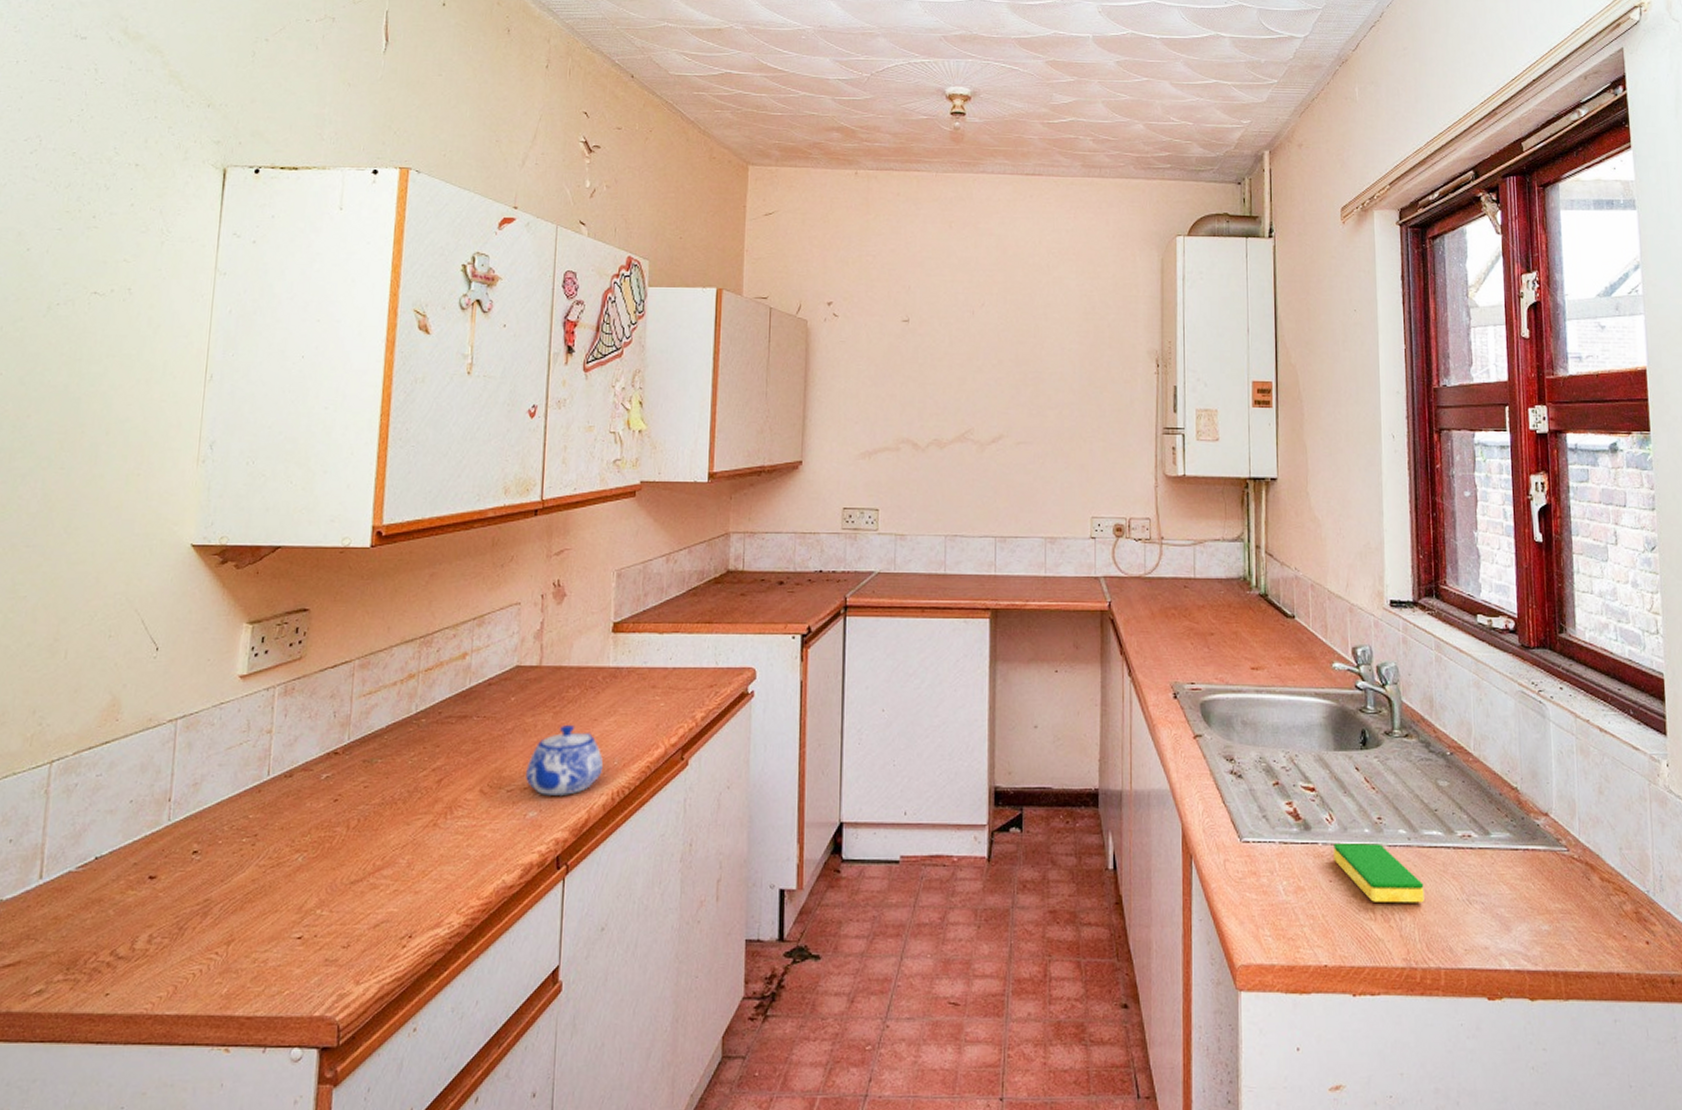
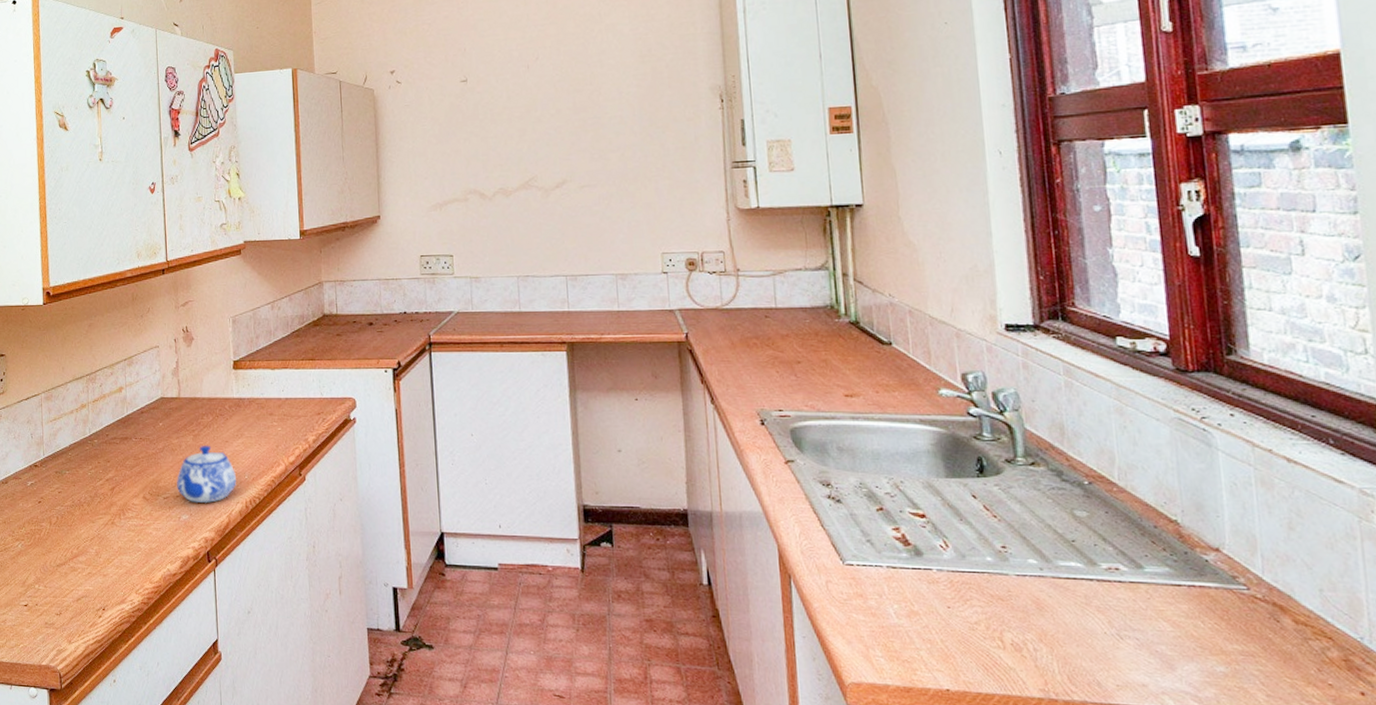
dish sponge: present [1333,844,1424,903] -> none [950,571,1063,635]

